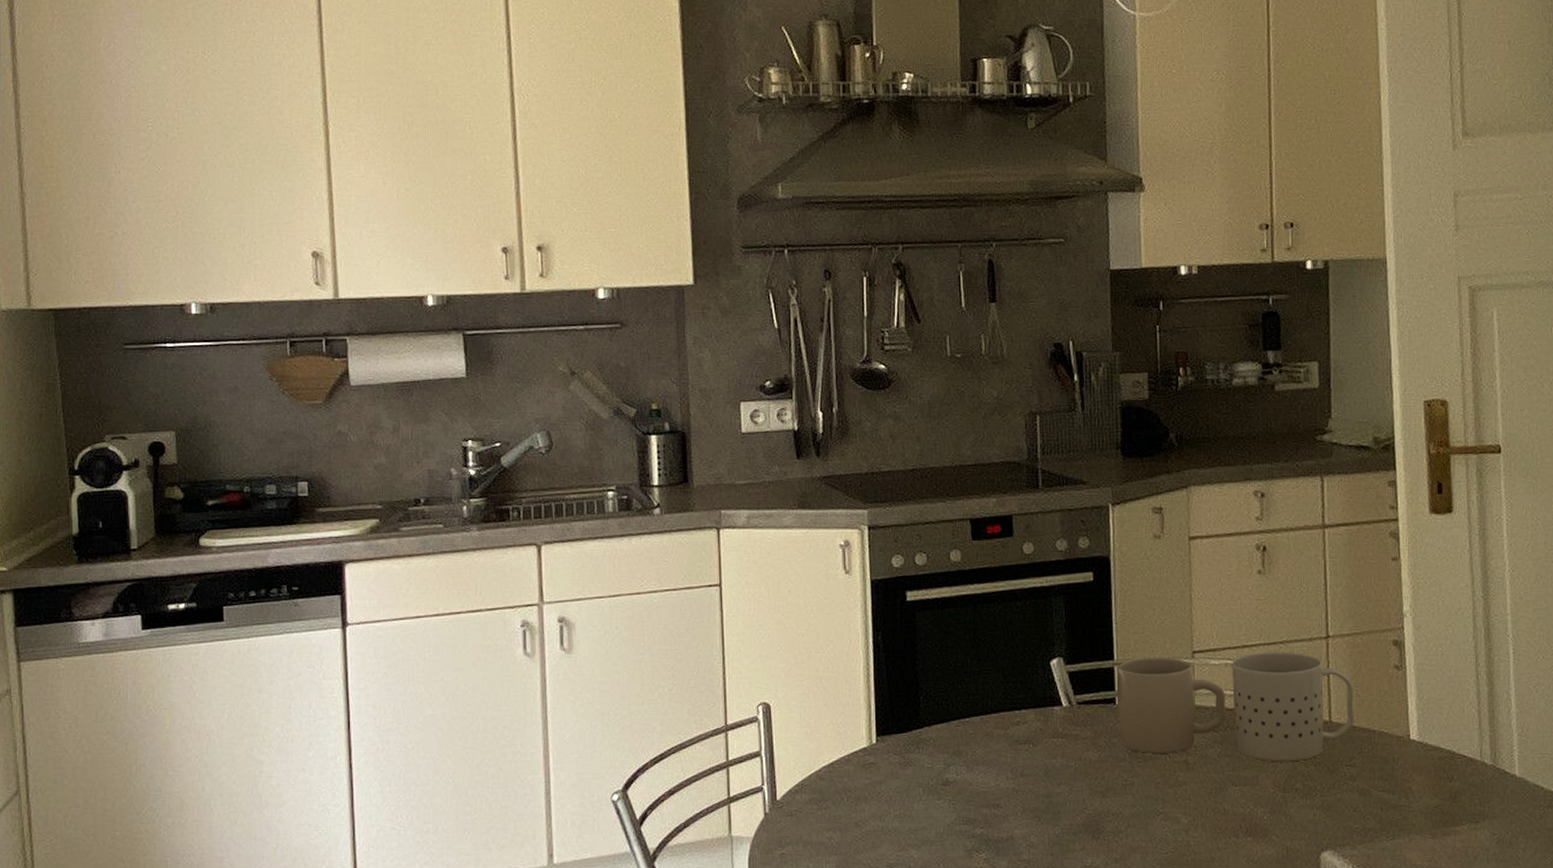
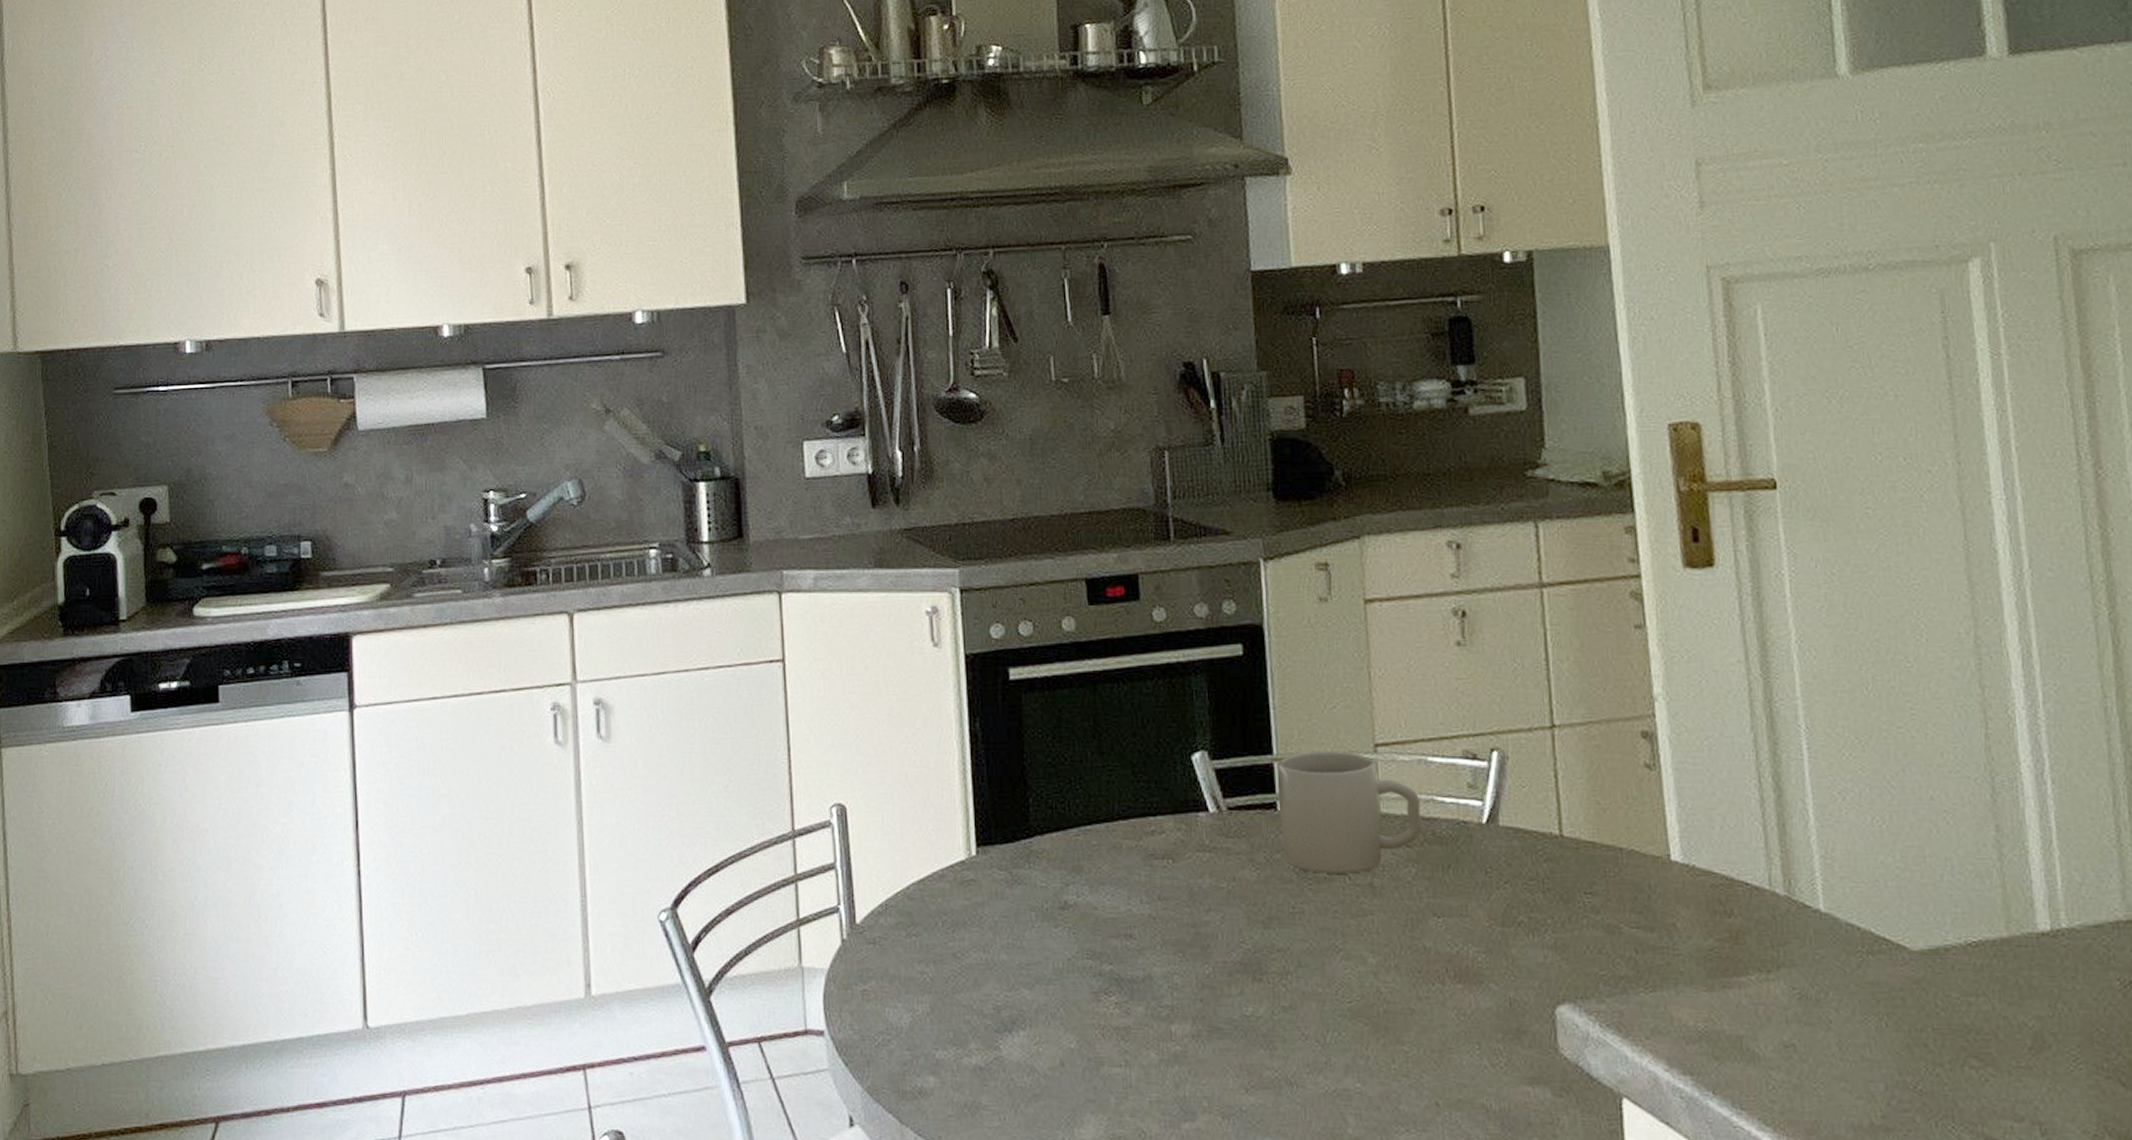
mug: present [1232,652,1354,762] -> none [1427,745,1594,888]

